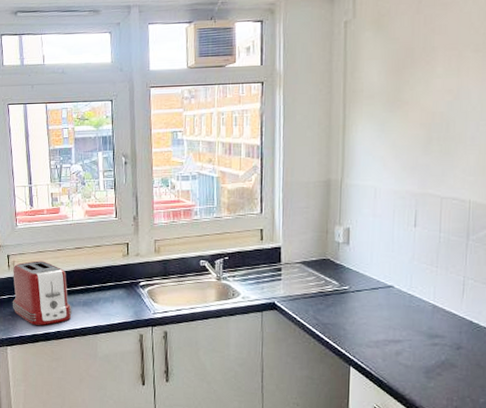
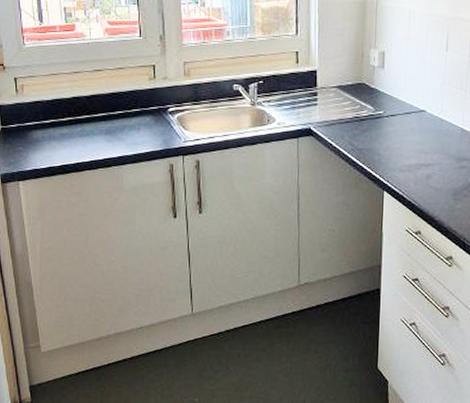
toaster: present [12,260,72,325] -> none [22,84,93,157]

